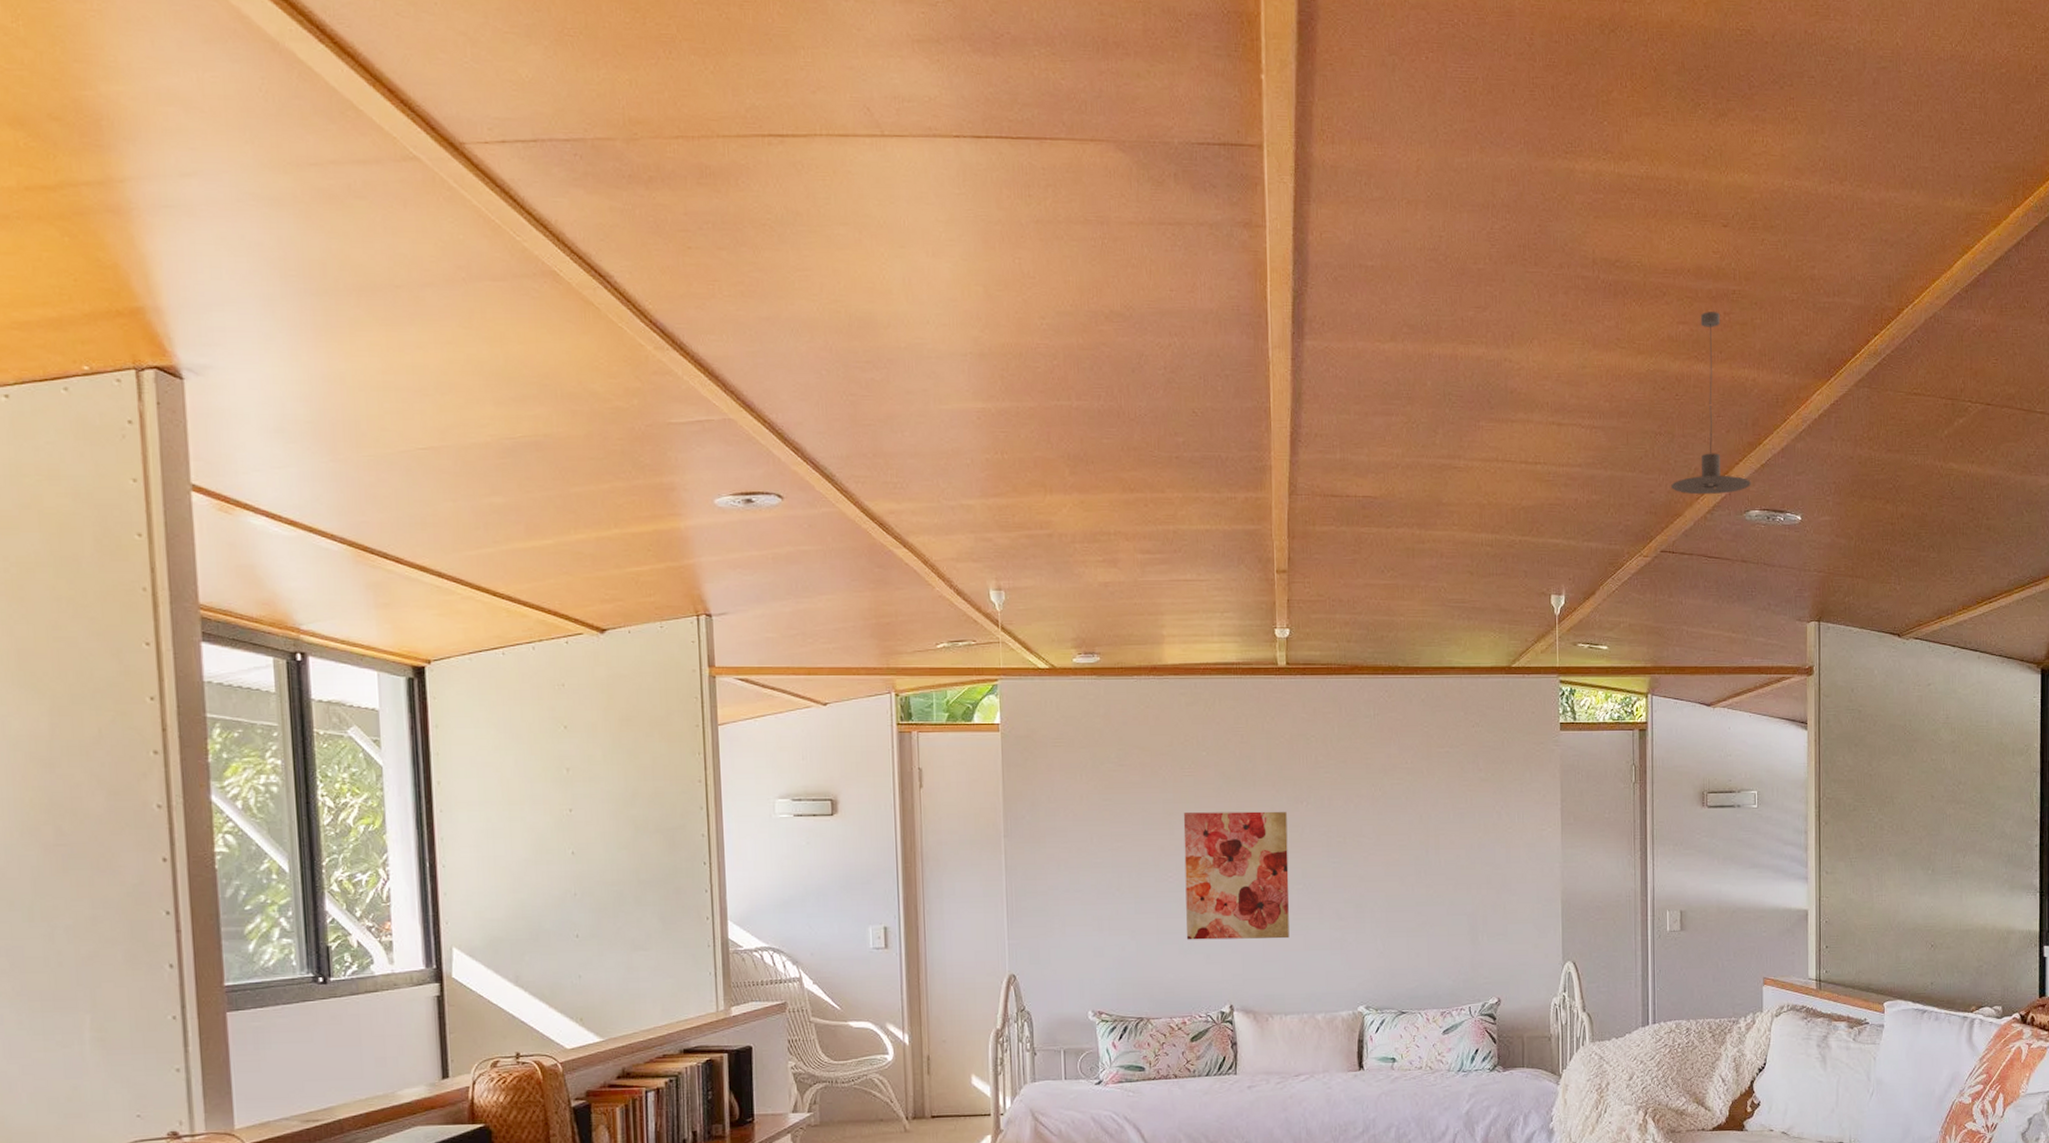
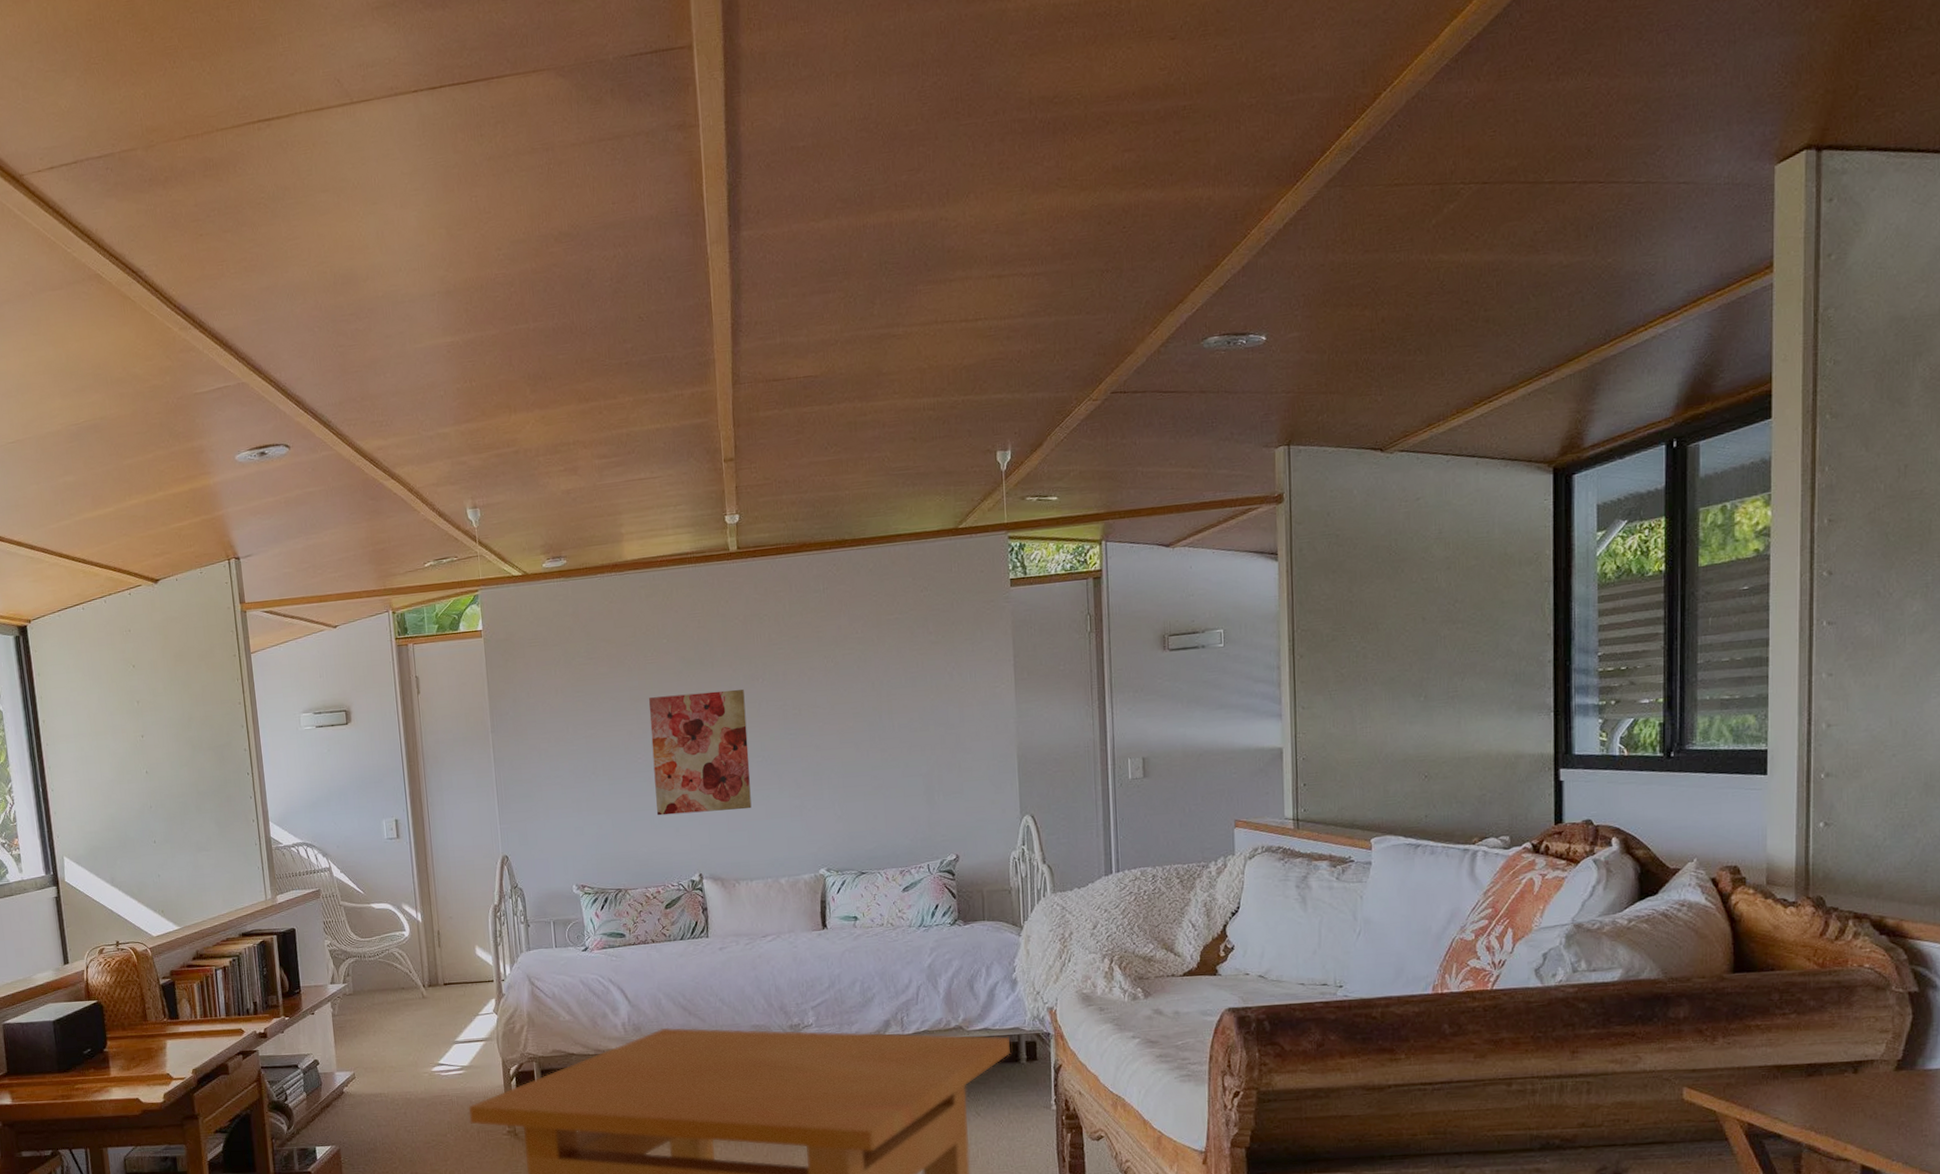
pendant light: present [1671,312,1751,495] -> none [1121,132,1209,330]

